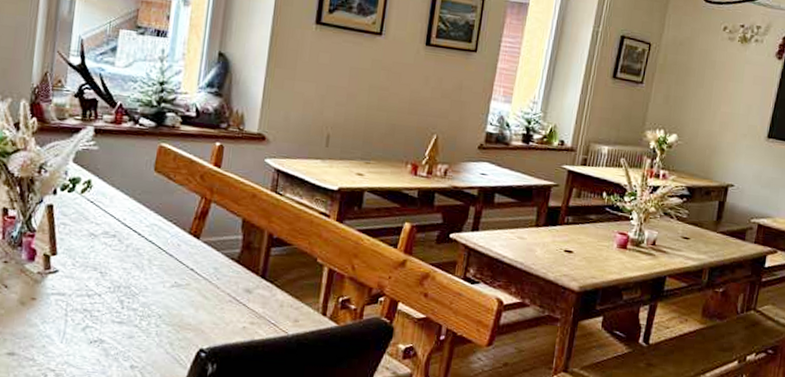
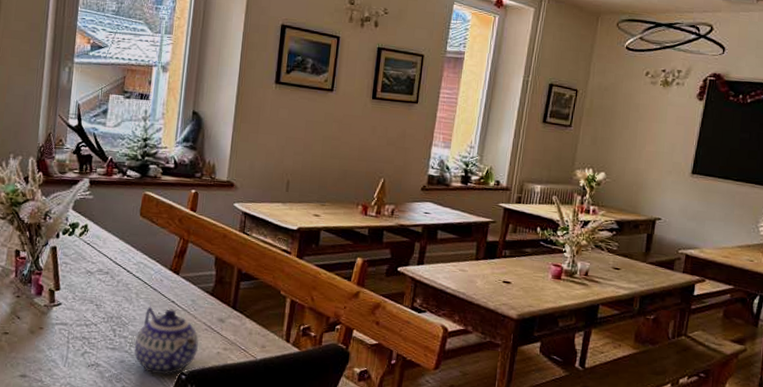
teapot: none [145,274,223,352] -> present [134,306,200,375]

